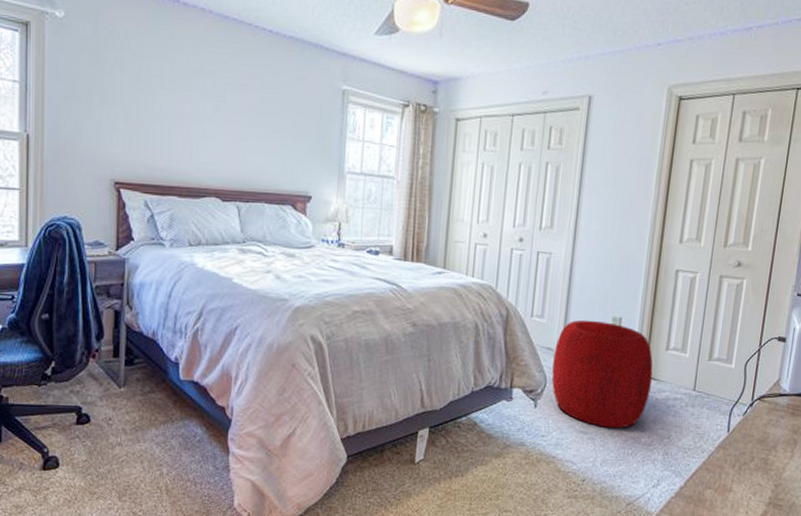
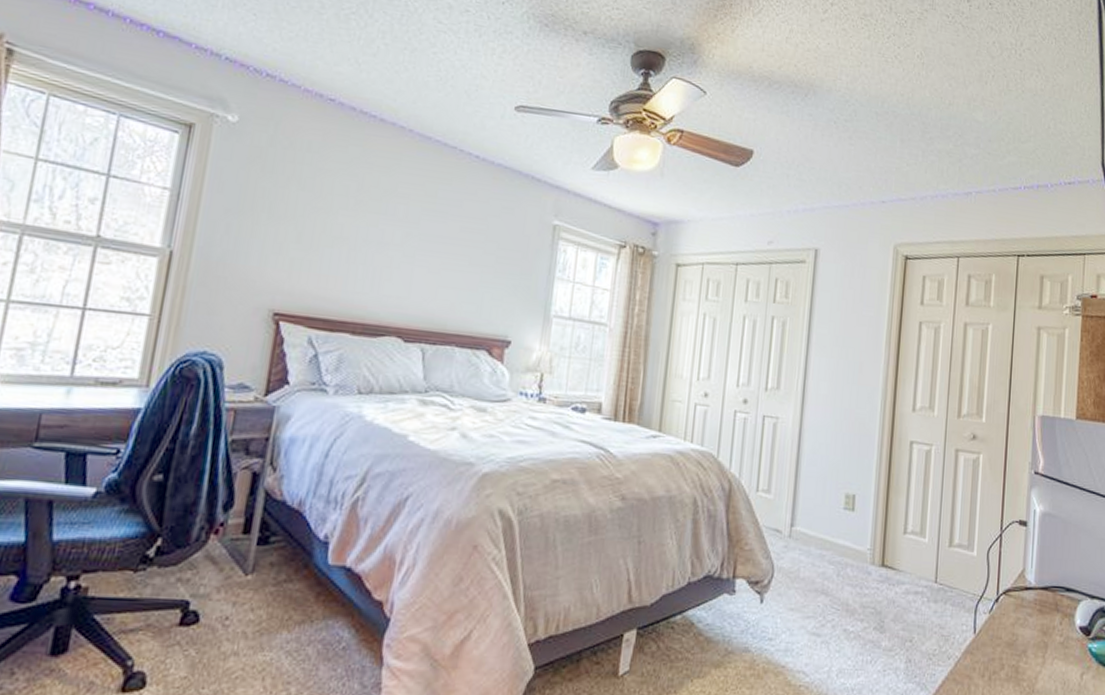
pouf: present [551,319,653,428] -> none [779,496,891,629]

